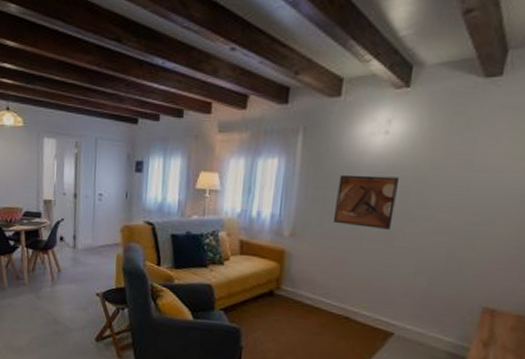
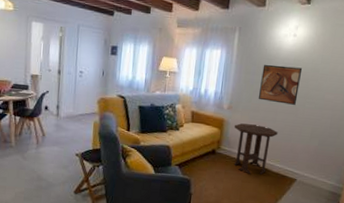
side table: none [298,255,364,325] -> present [233,123,278,175]

